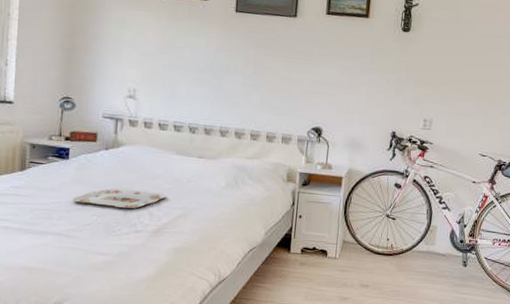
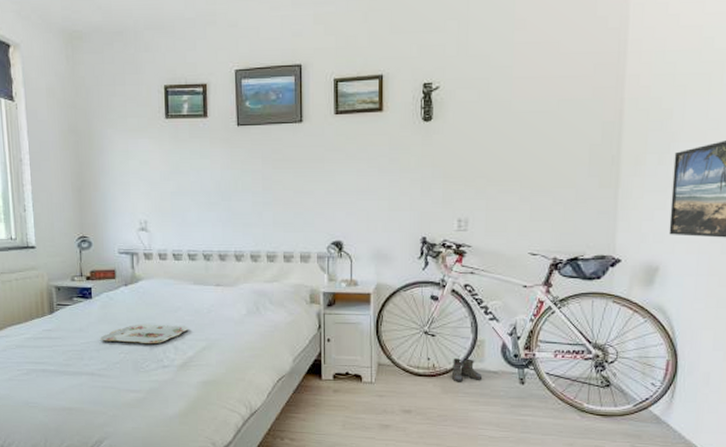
boots: none [406,240,432,262] -> present [451,357,483,382]

